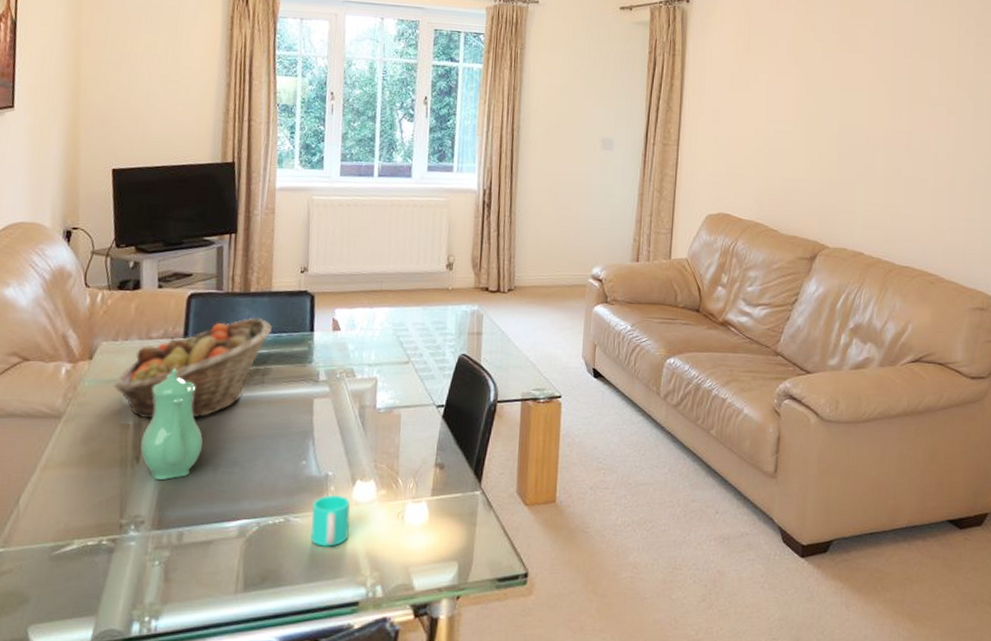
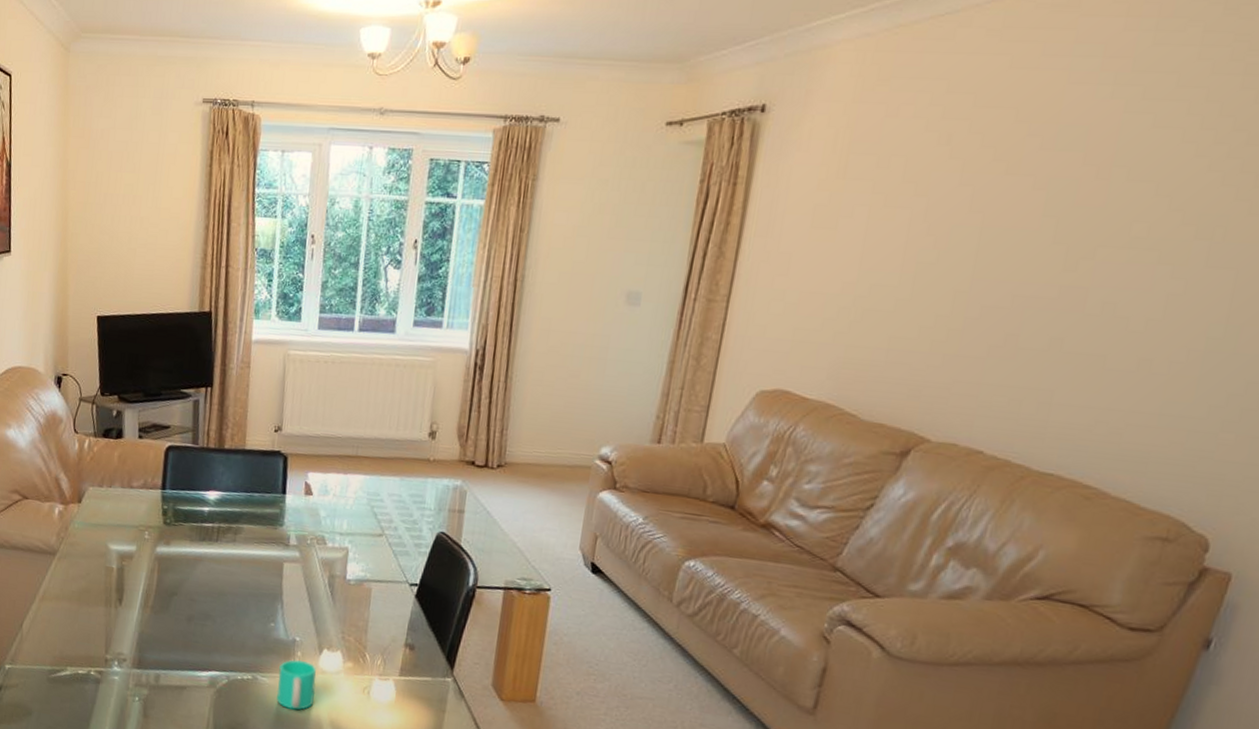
fruit basket: present [114,317,272,419] -> none [99,474,245,569]
teapot: present [140,368,203,480] -> none [123,518,178,624]

